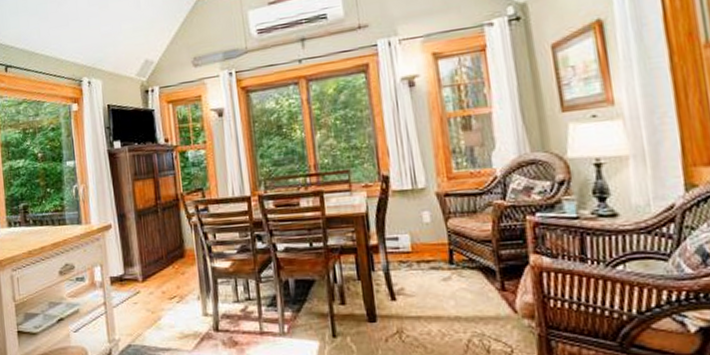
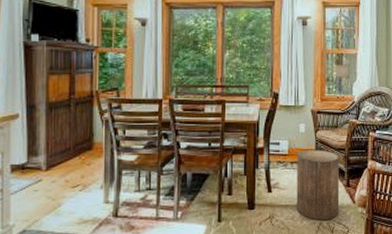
stool: none [423,243,494,337] -> present [296,150,339,221]

